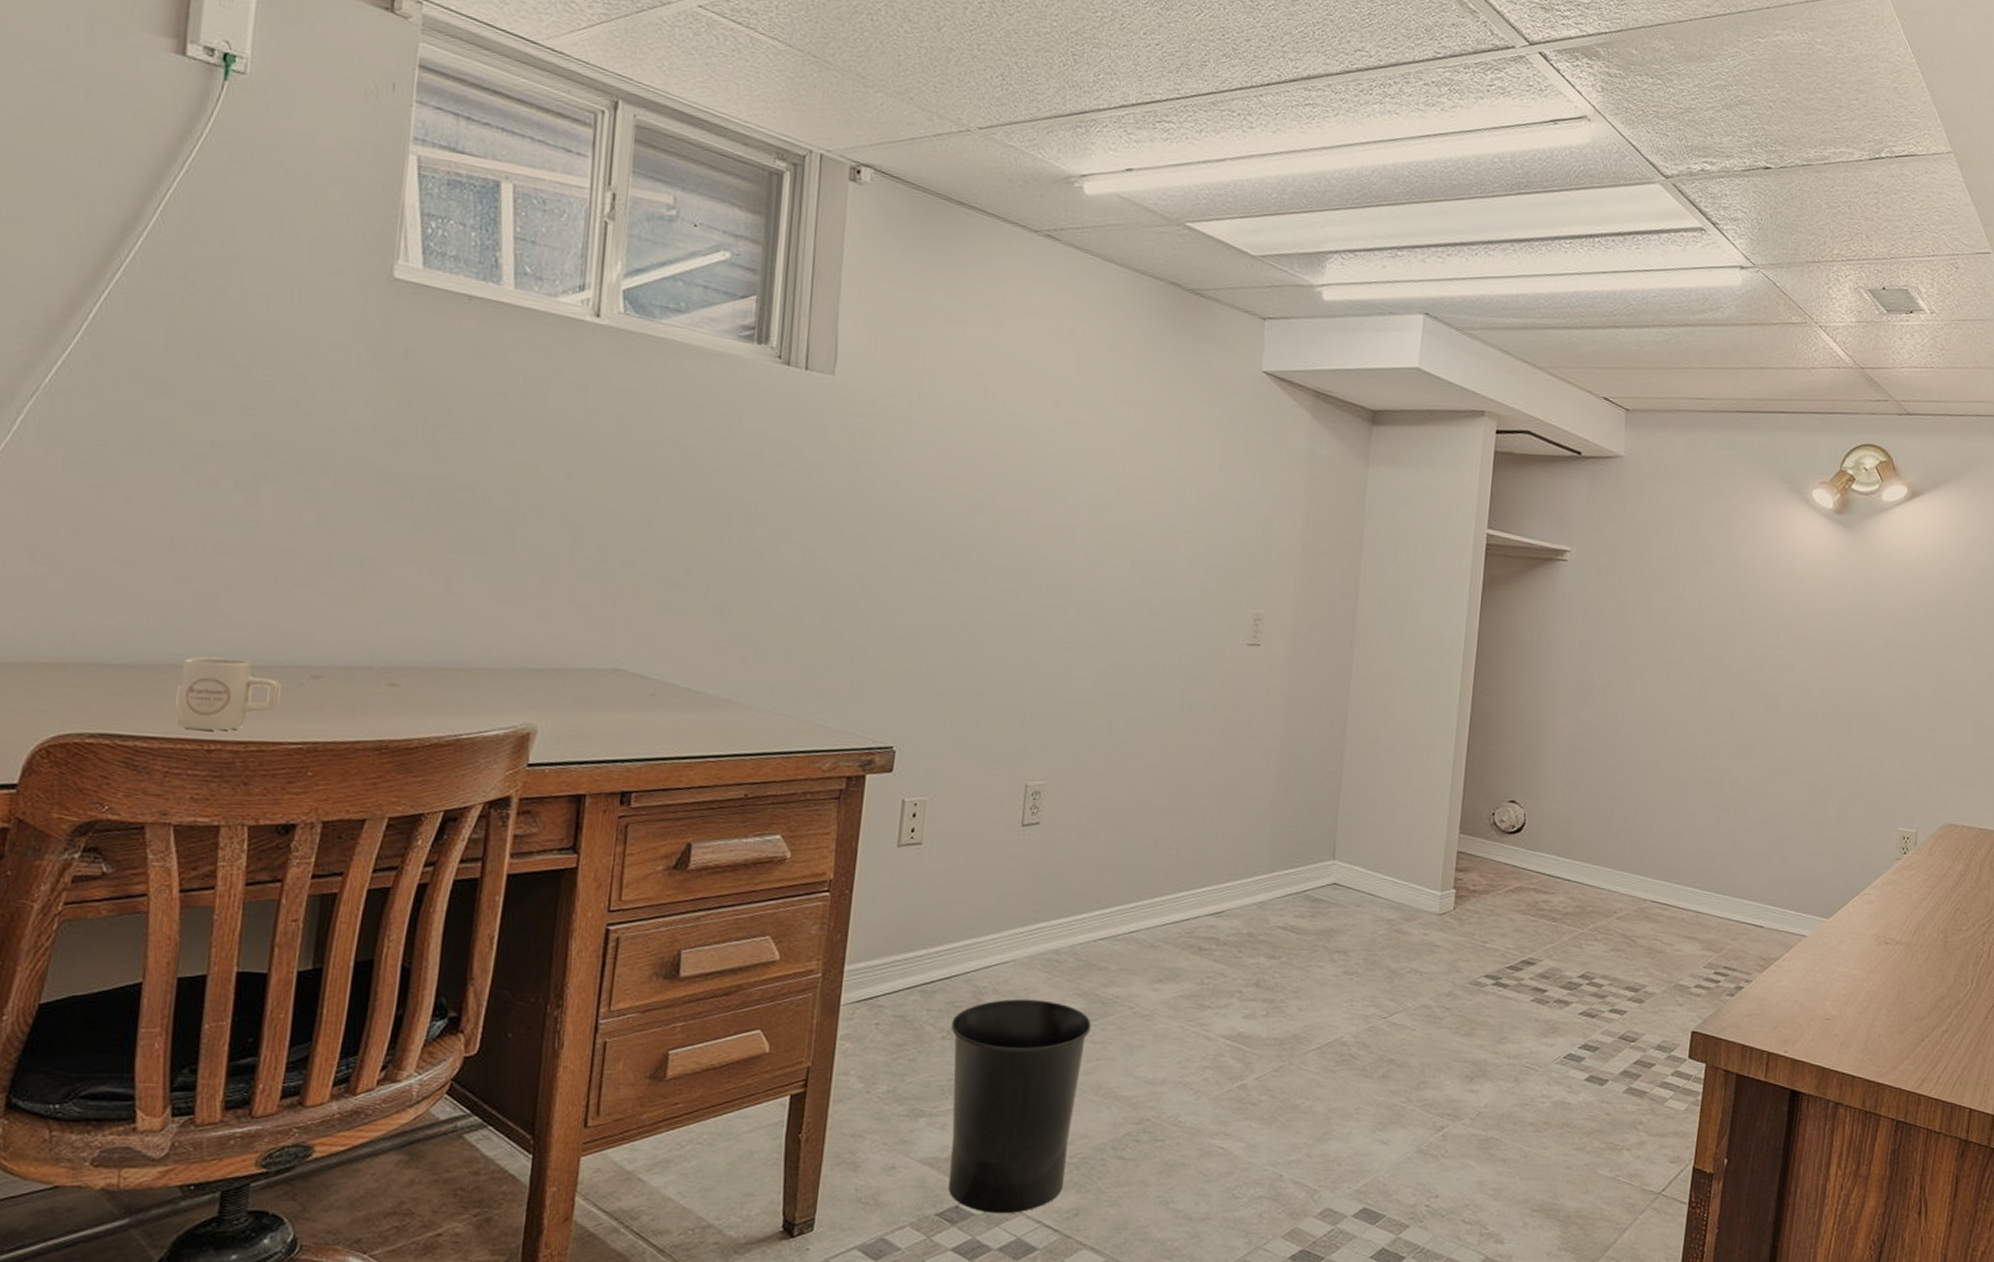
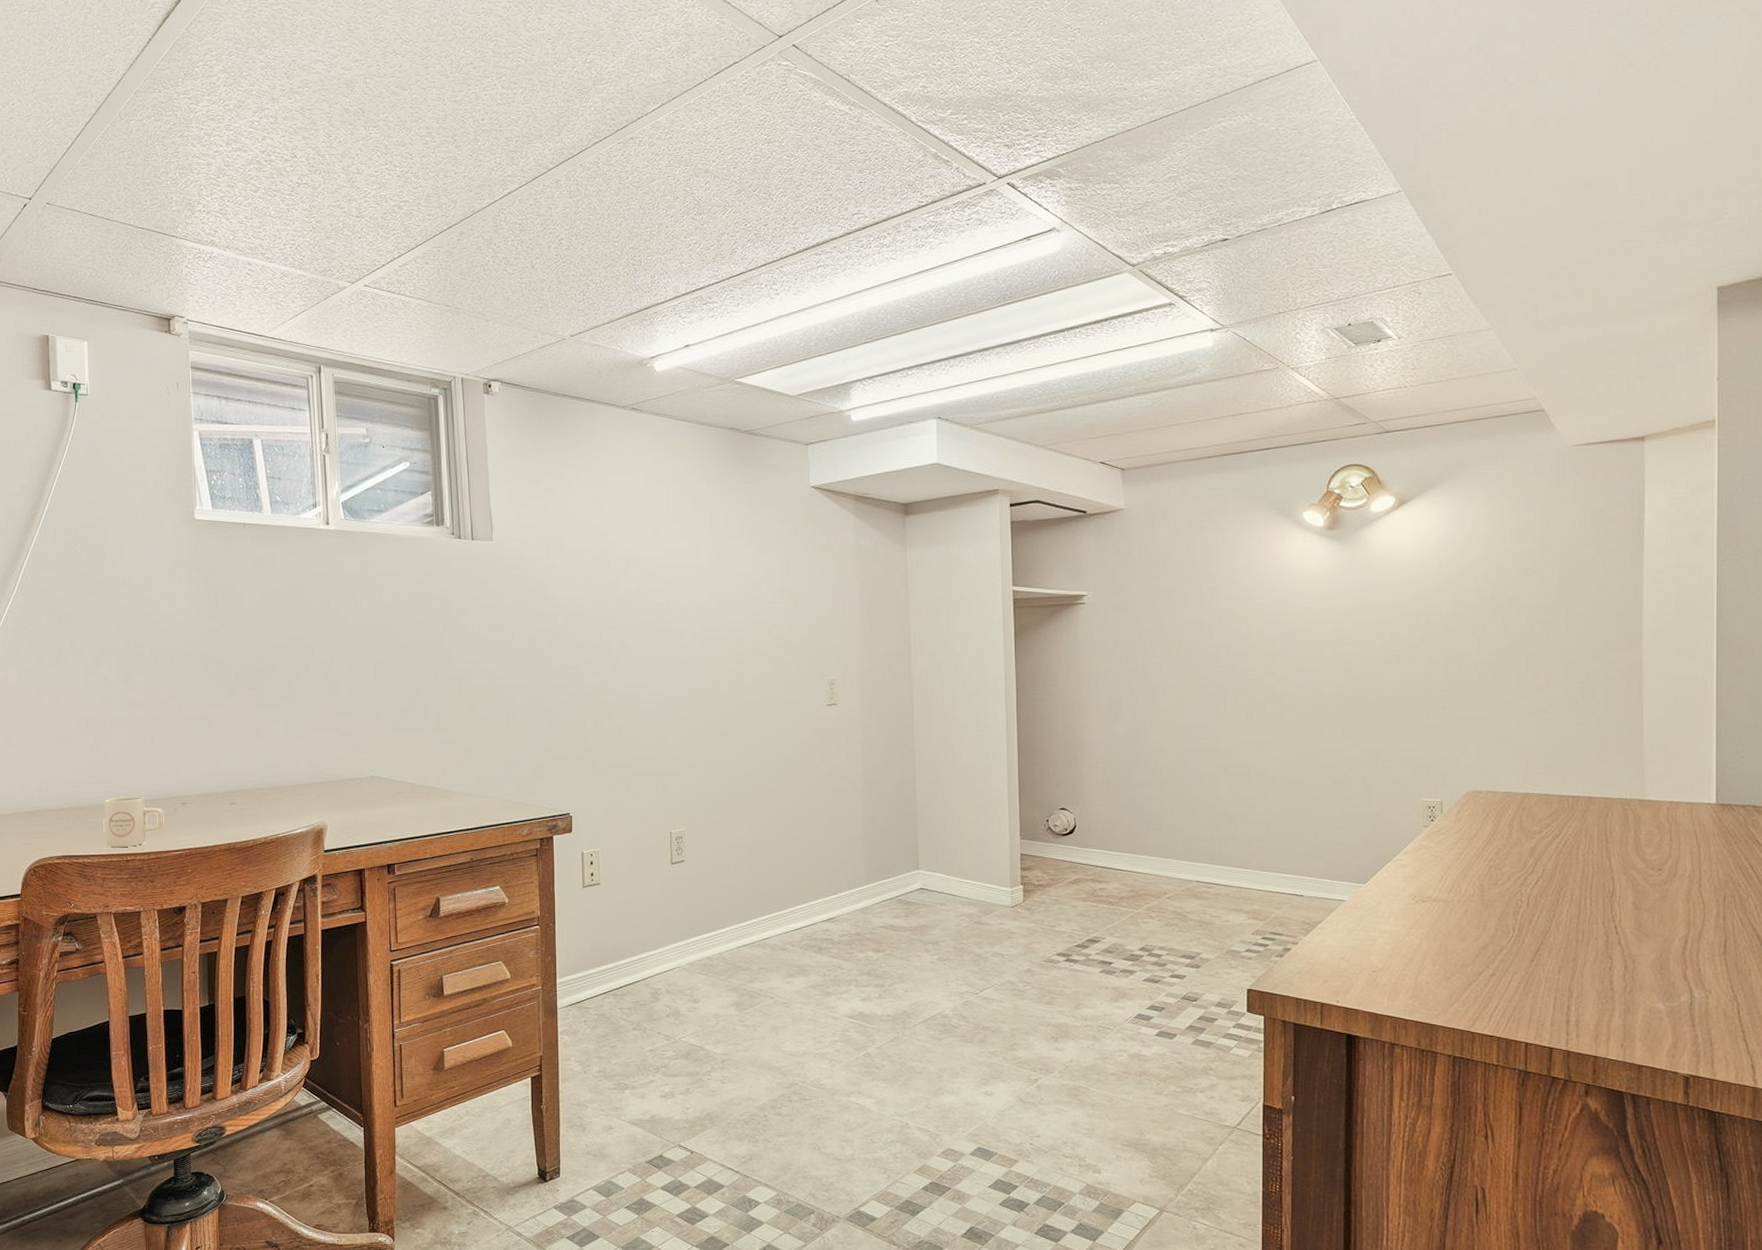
waste bin: present [948,998,1092,1214] -> none [639,996,743,1160]

